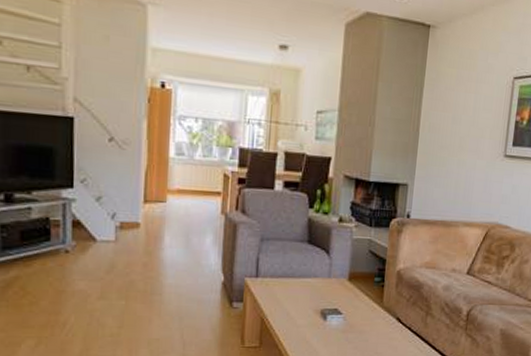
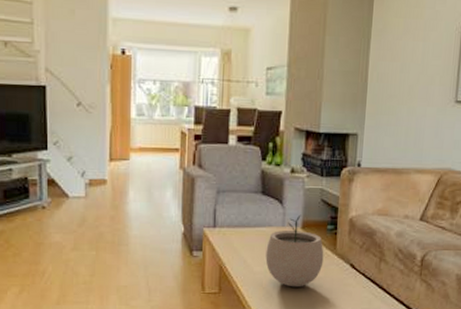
plant pot: none [310,265,371,342] -> present [265,214,324,287]

